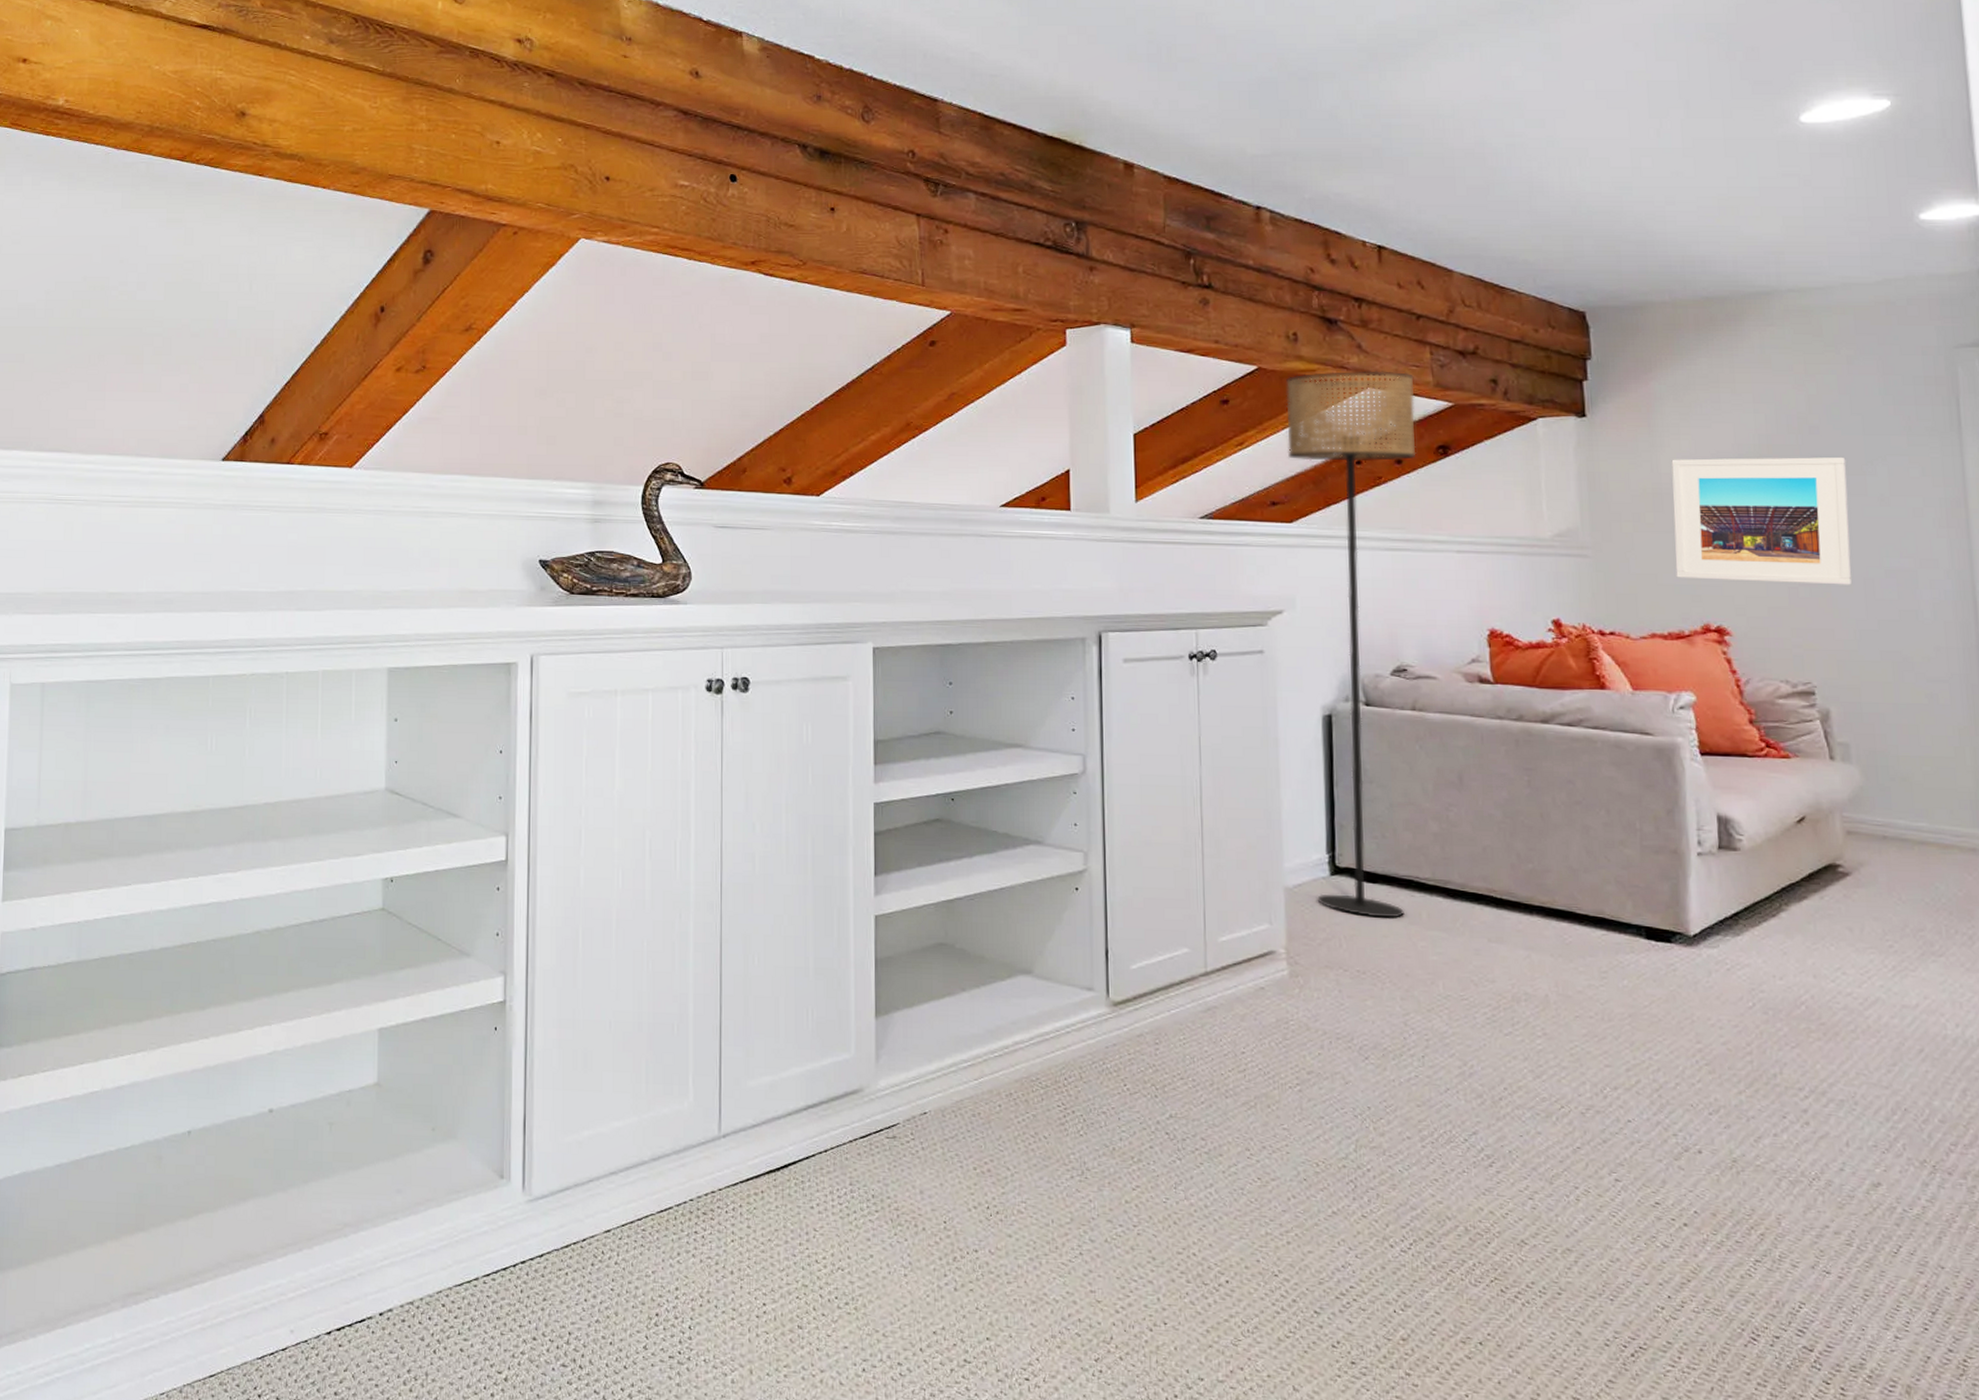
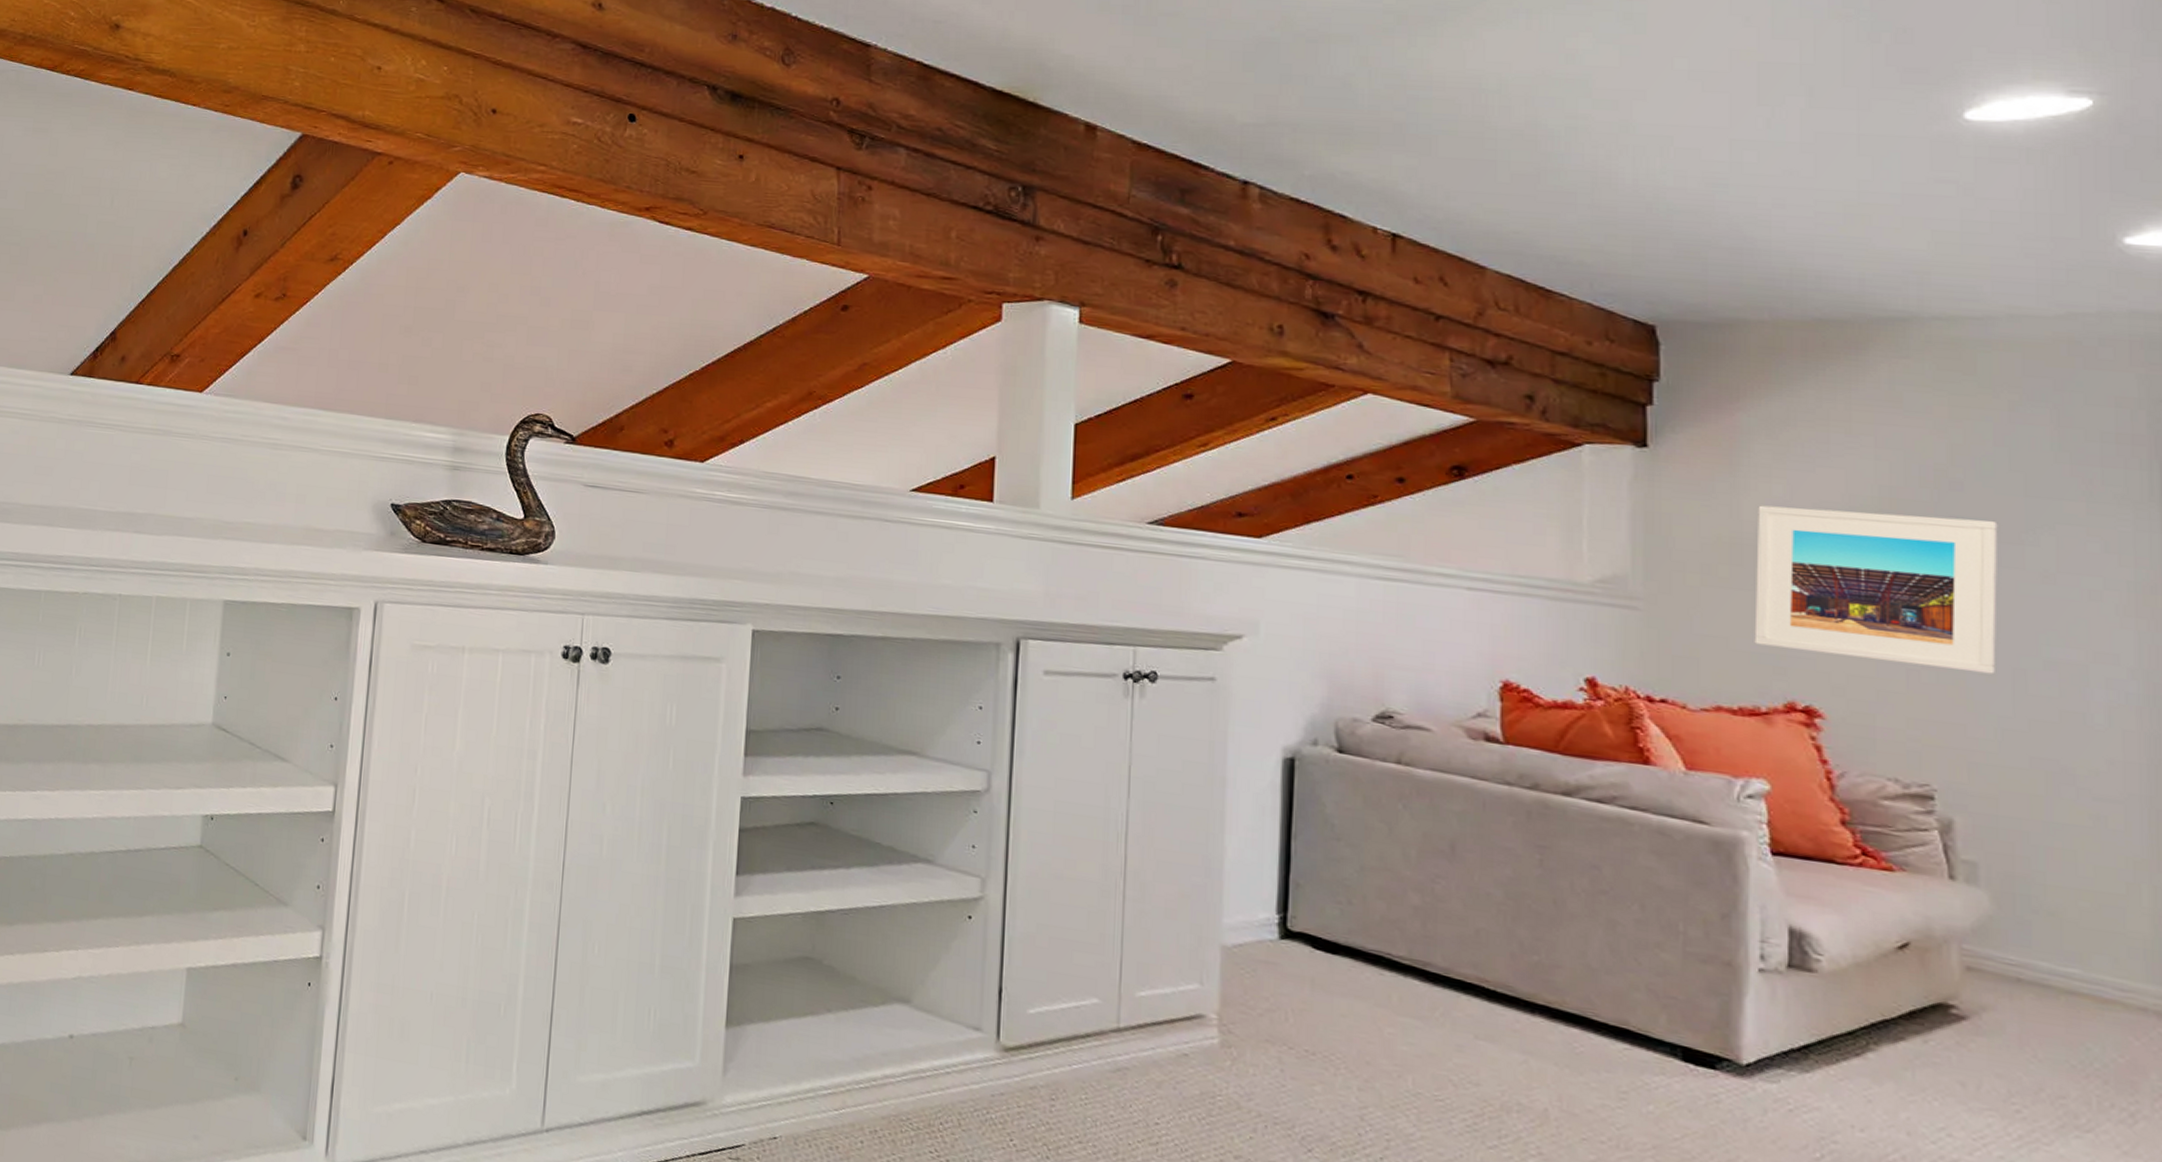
floor lamp: present [1286,371,1416,919] -> none [1261,371,1427,998]

